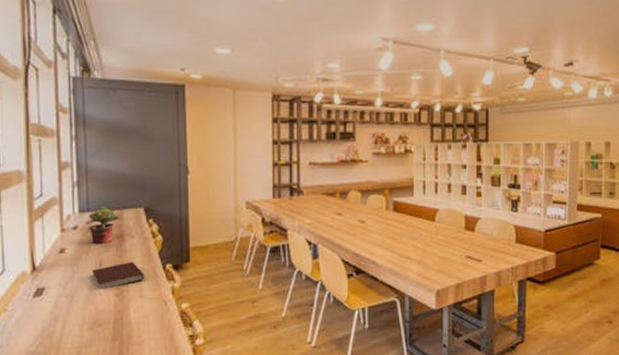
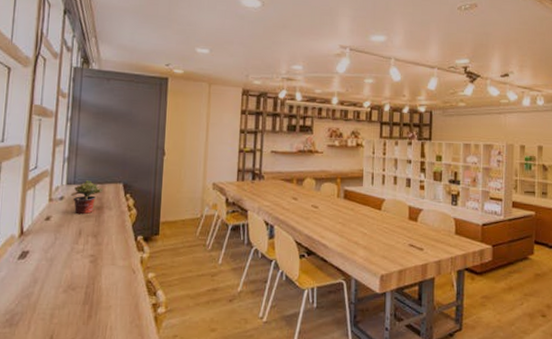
notebook: present [92,262,144,289] -> none [72,232,118,256]

